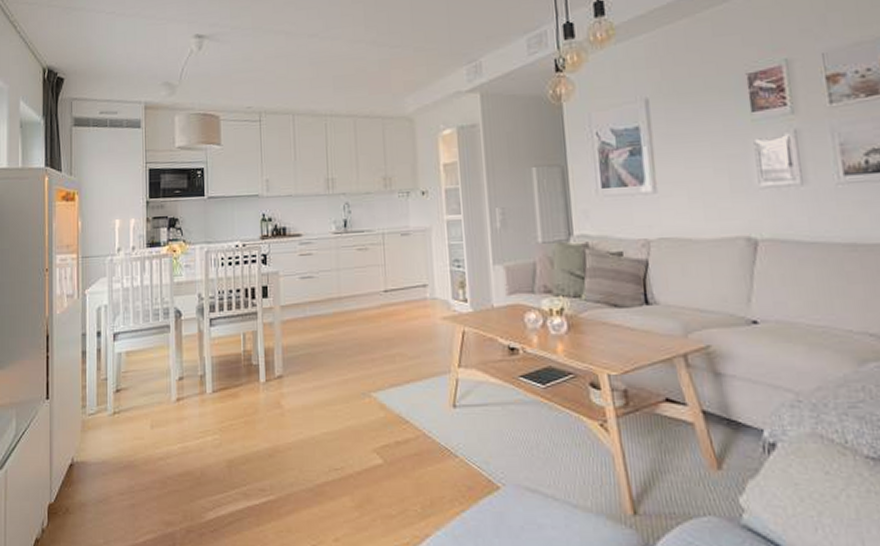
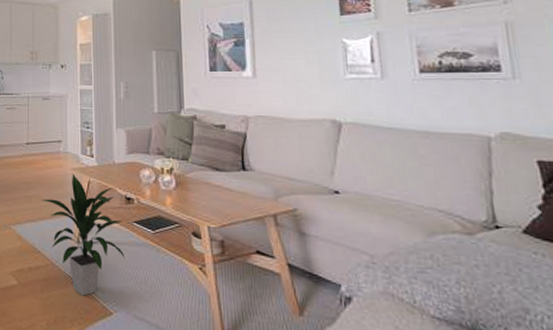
indoor plant: none [407,323,512,470] -> present [41,173,126,296]

